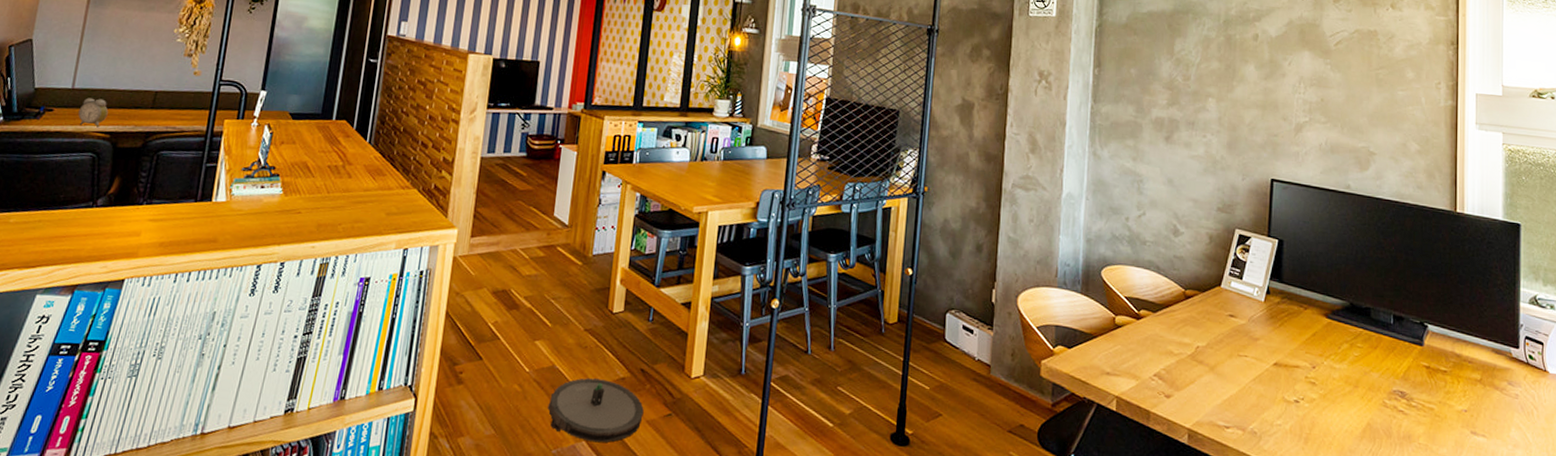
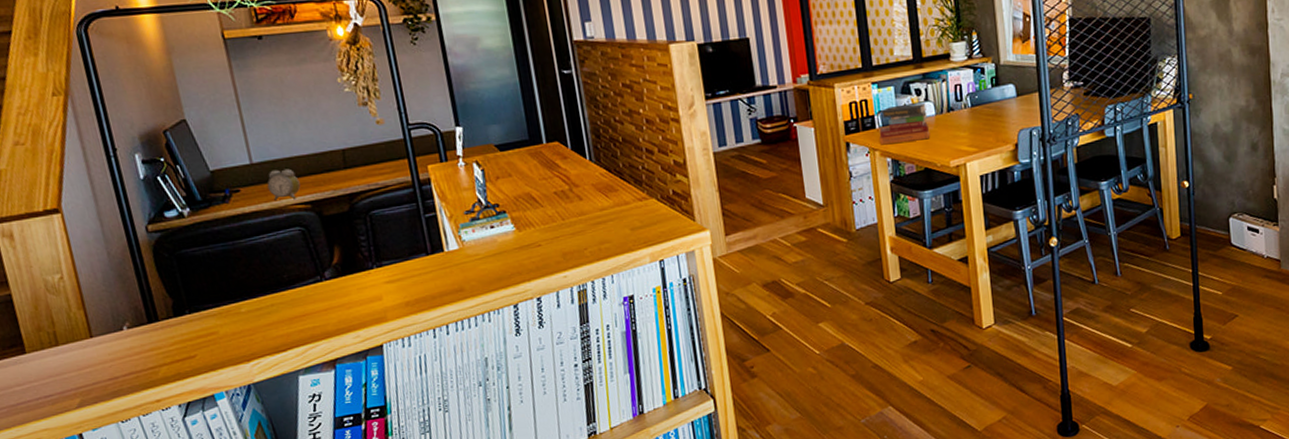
robot vacuum: present [547,378,644,444] -> none [846,346,943,406]
books: none [633,146,683,183] -> present [879,104,930,145]

